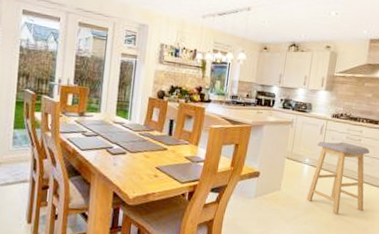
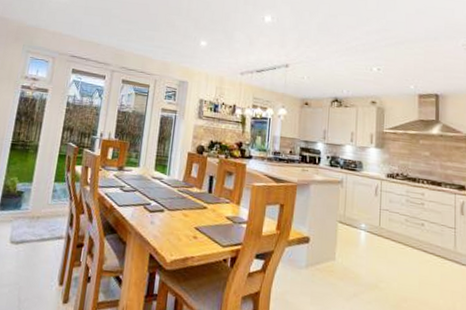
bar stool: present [306,141,370,215] -> none [367,204,439,294]

